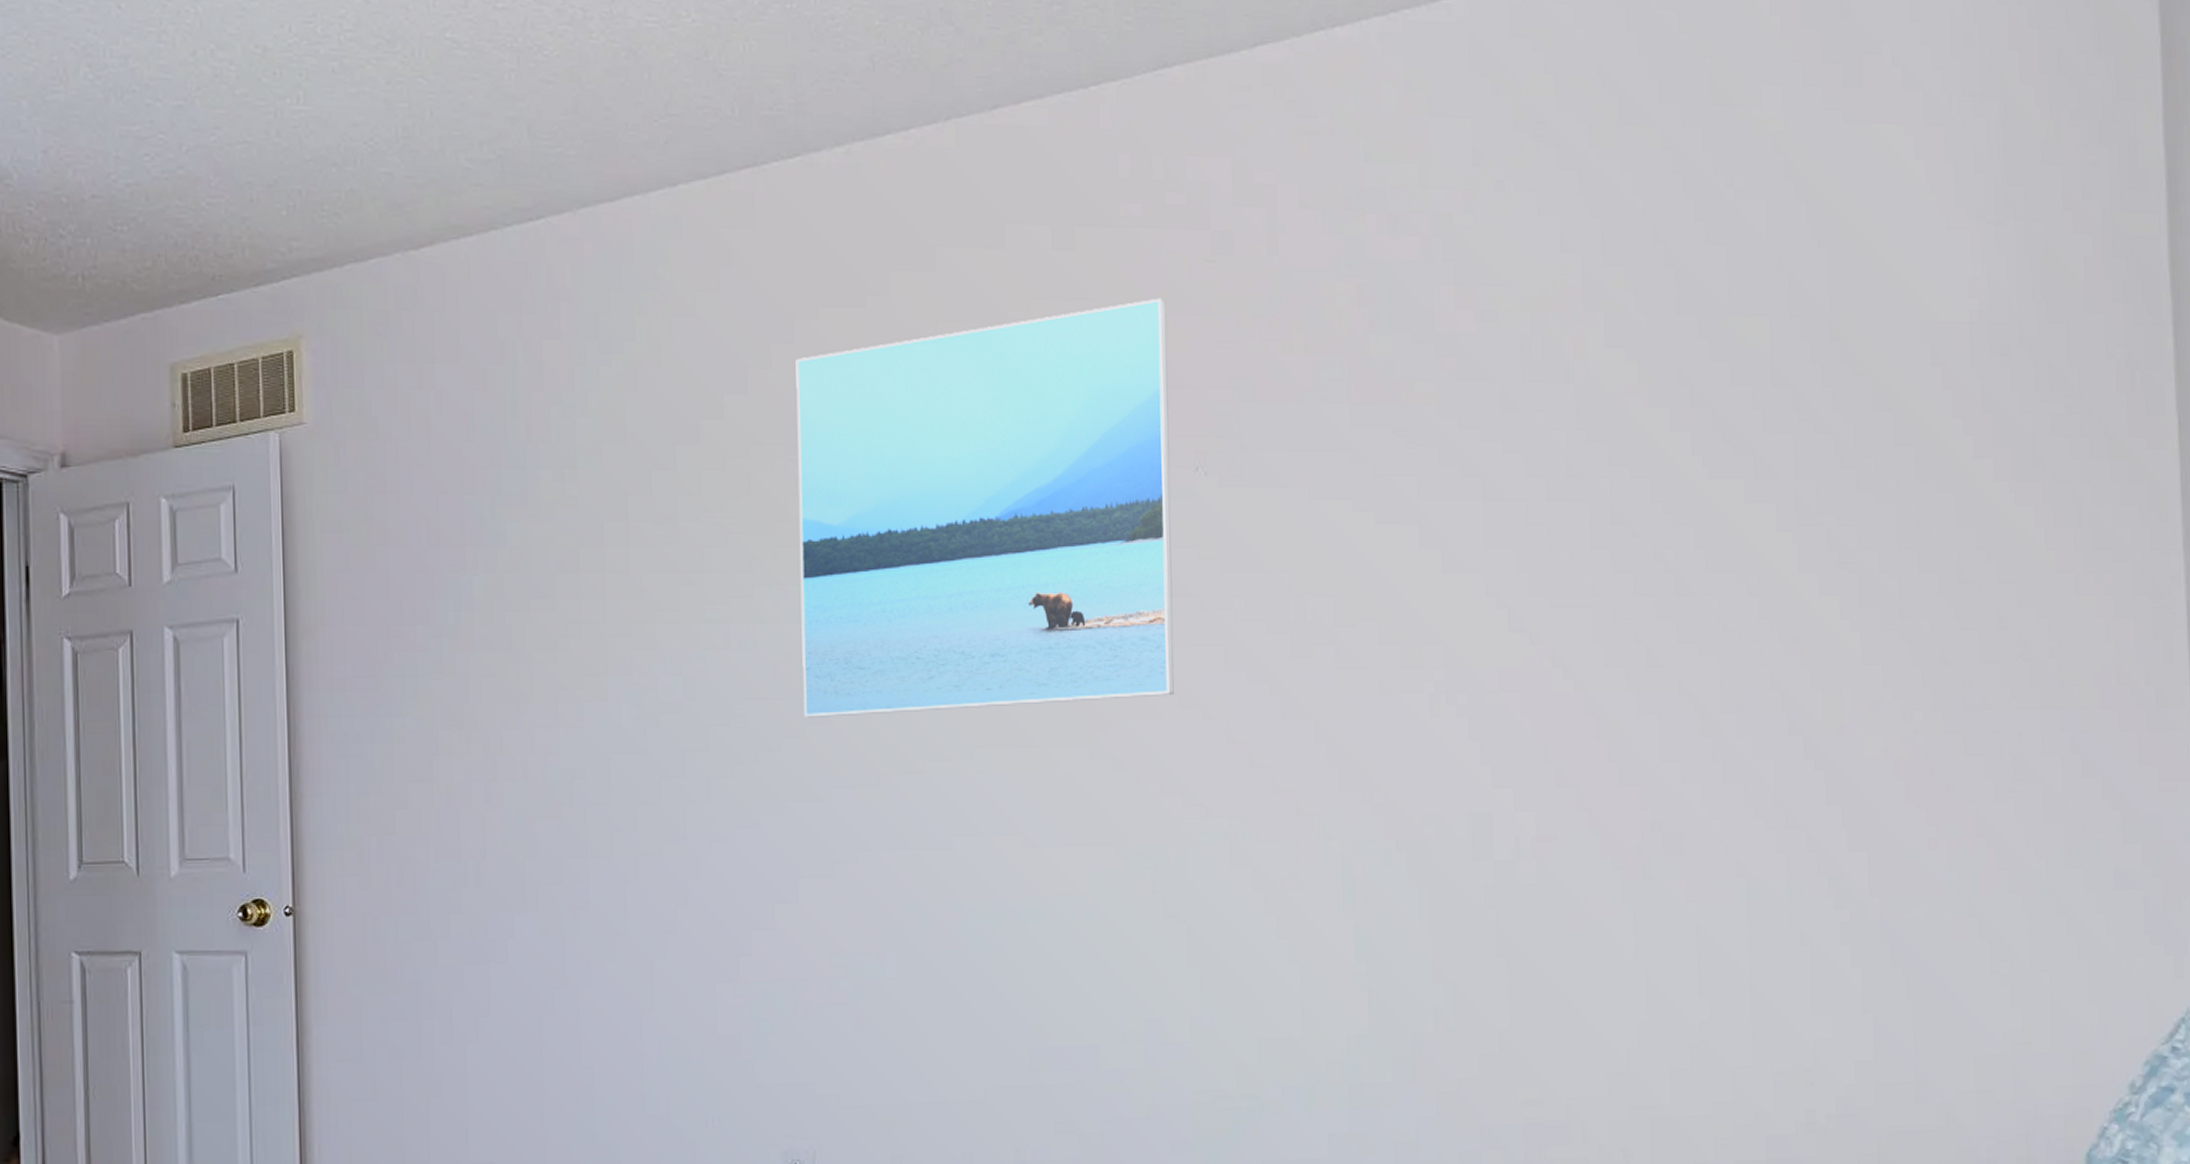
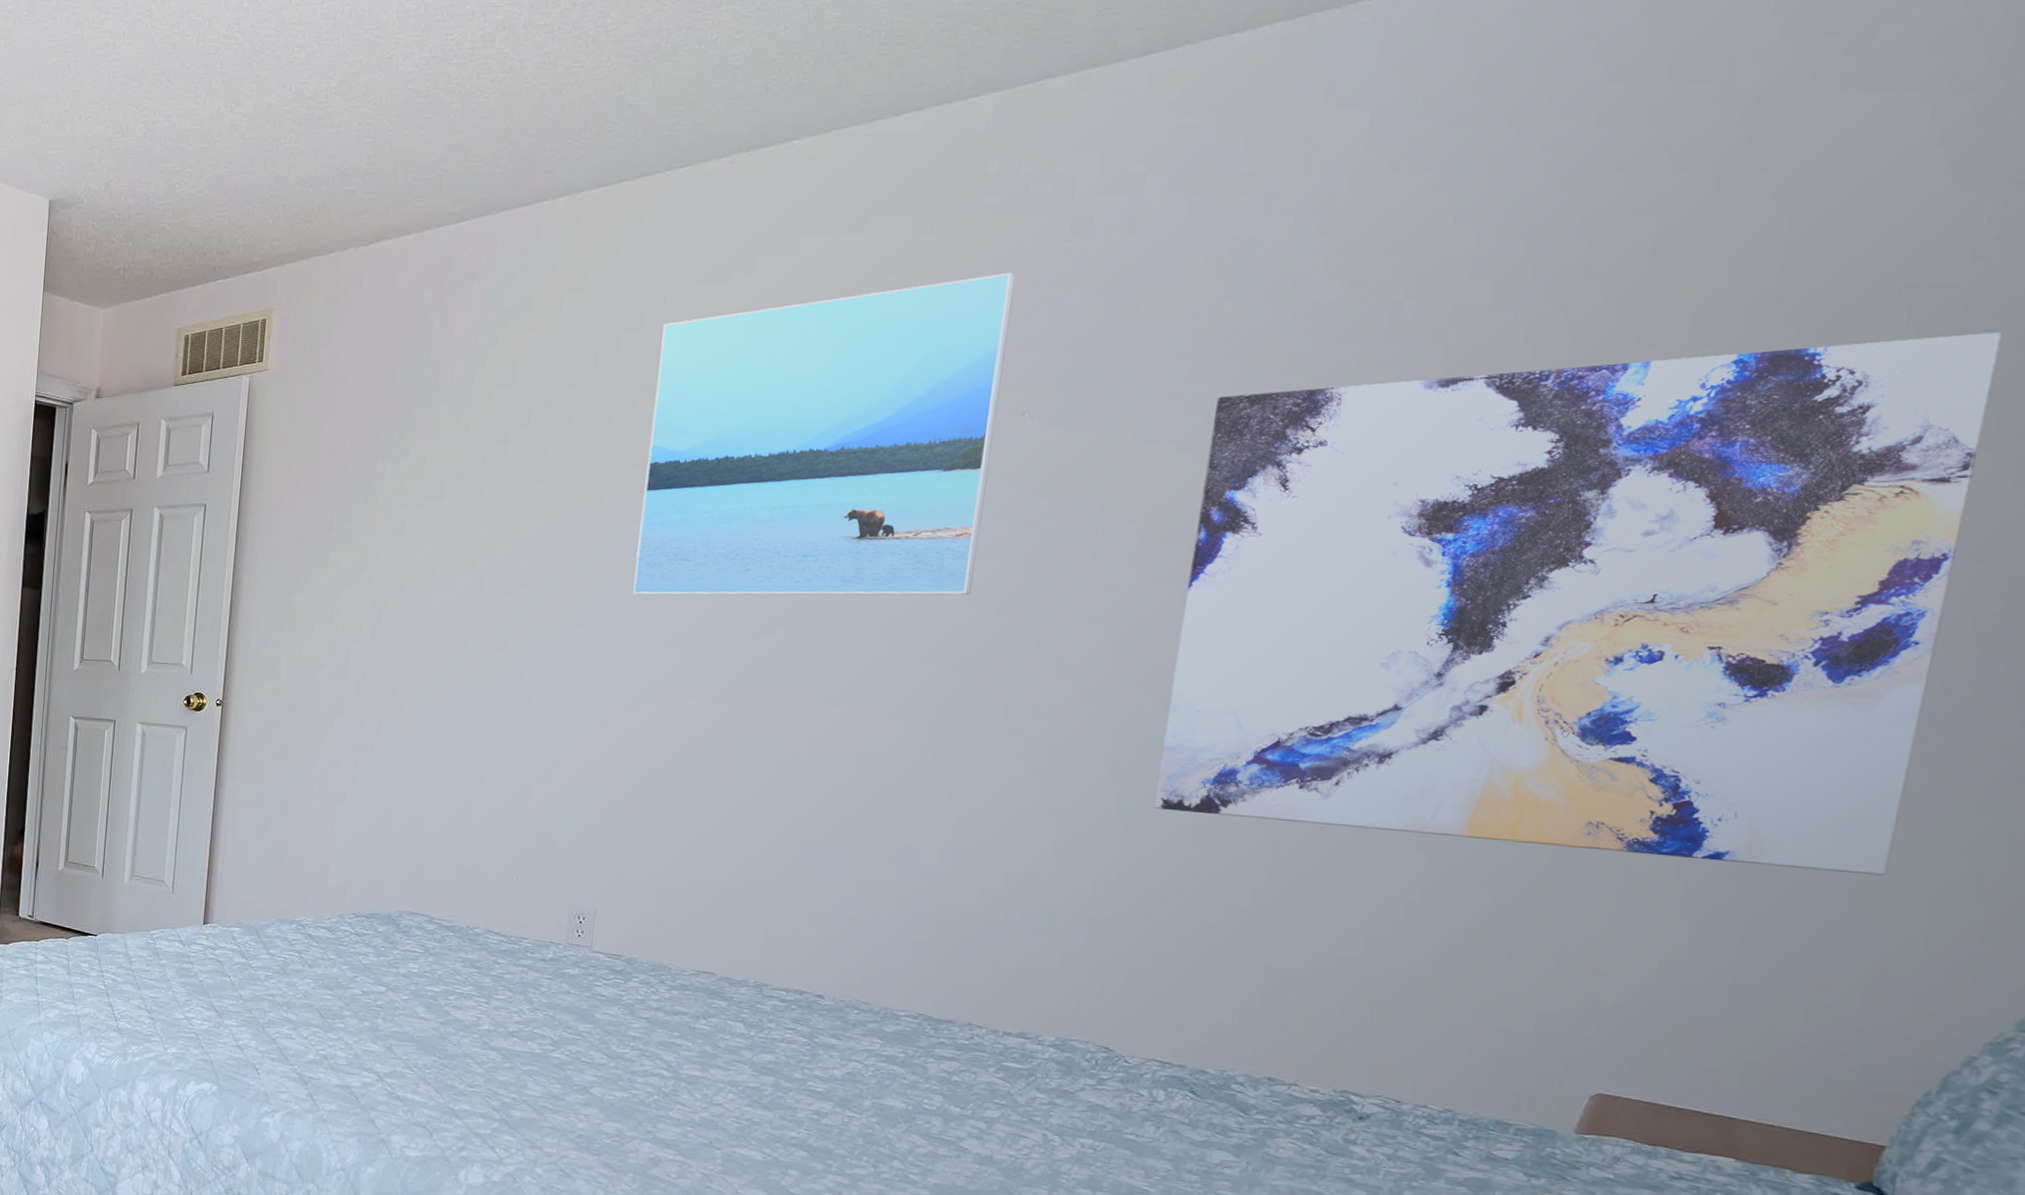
wall art: none [1381,370,2012,944] -> present [1153,332,2002,876]

